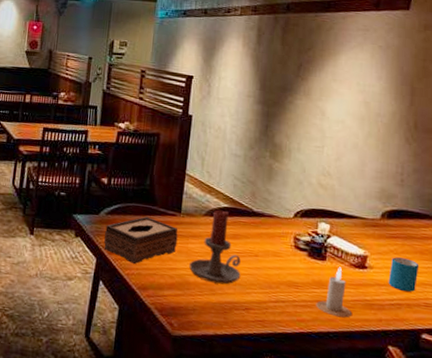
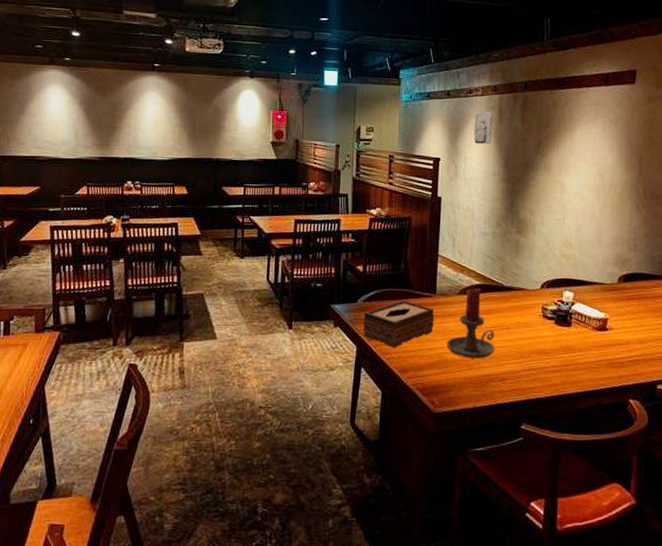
decorative relief: none [229,31,251,65] -> present [474,111,493,145]
candle: present [316,267,353,318] -> none [564,331,597,378]
mug: present [388,257,420,292] -> none [626,317,653,348]

